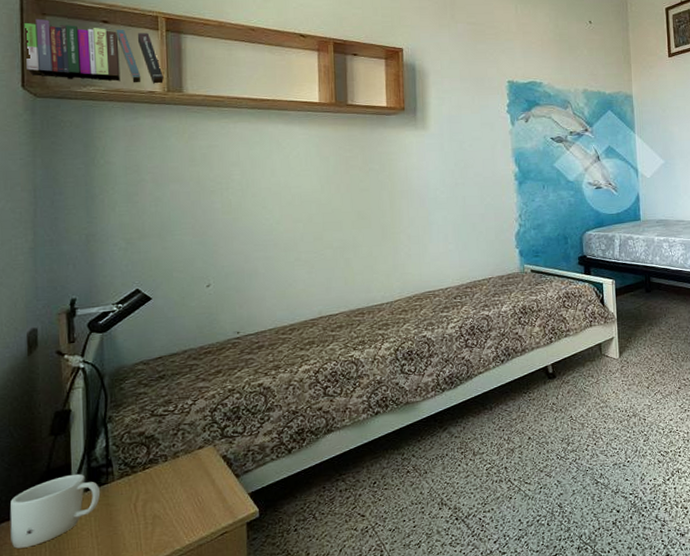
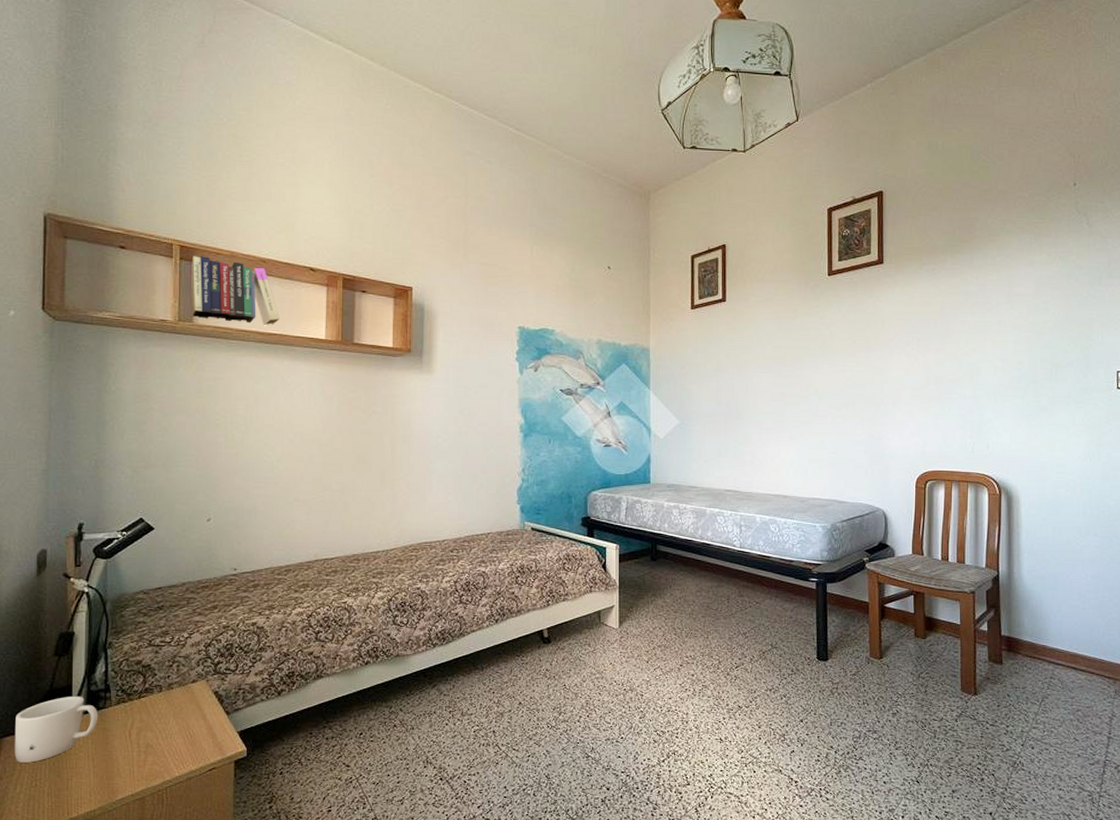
books: present [23,18,164,84] -> none [46,241,175,313]
books: none [177,27,272,93] -> present [190,256,280,326]

